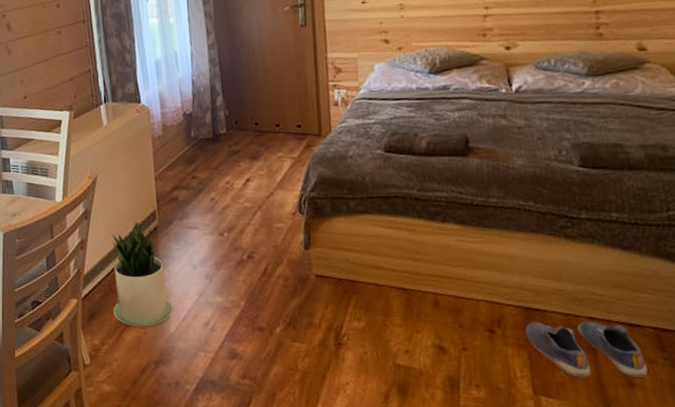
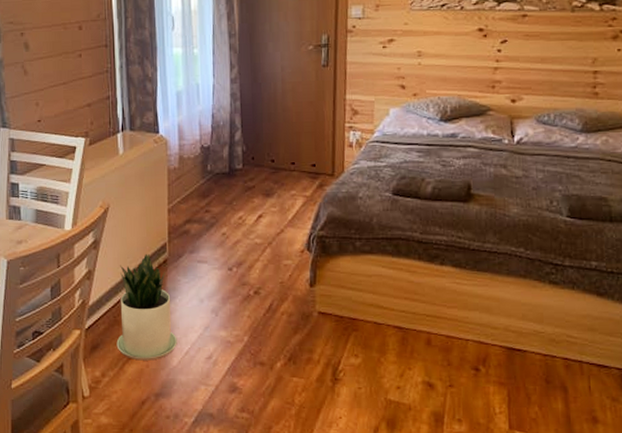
shoe: present [525,320,648,378] -> none [507,361,610,414]

